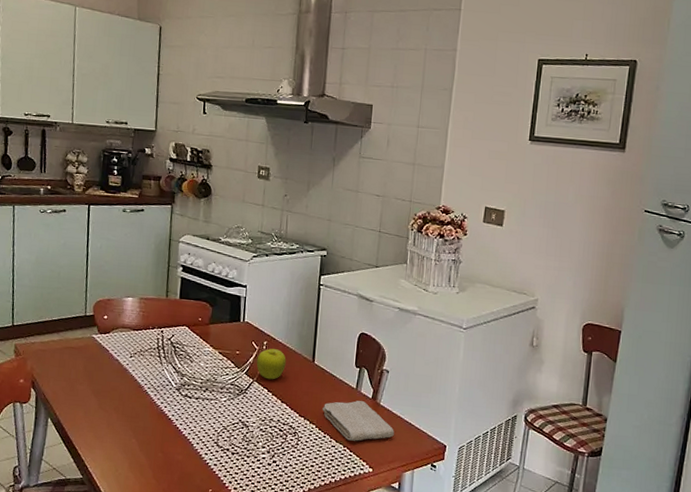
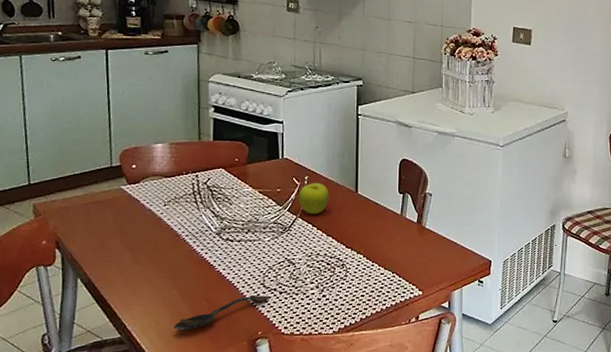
spoon: none [131,452,222,479] -> present [174,295,269,331]
washcloth: present [322,401,394,441] -> none [369,226,441,266]

